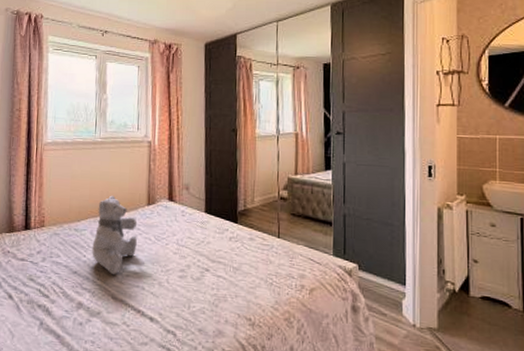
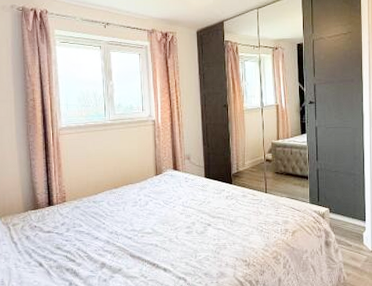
teddy bear: present [92,195,138,275] -> none [110,169,148,237]

